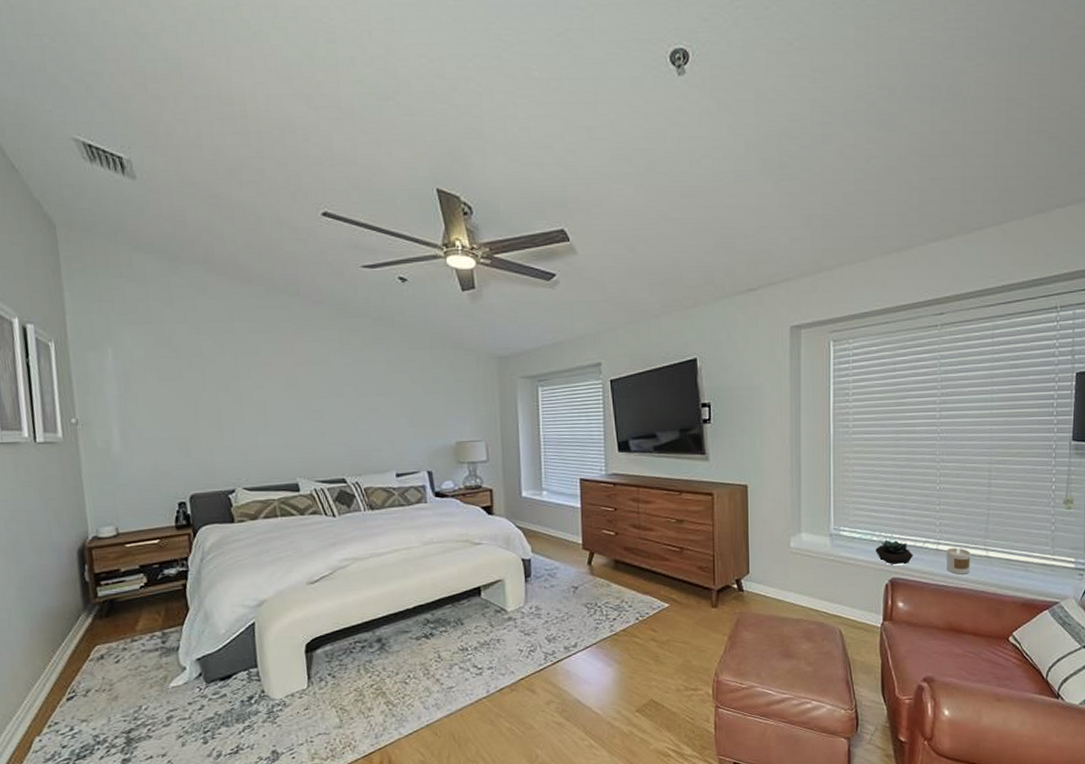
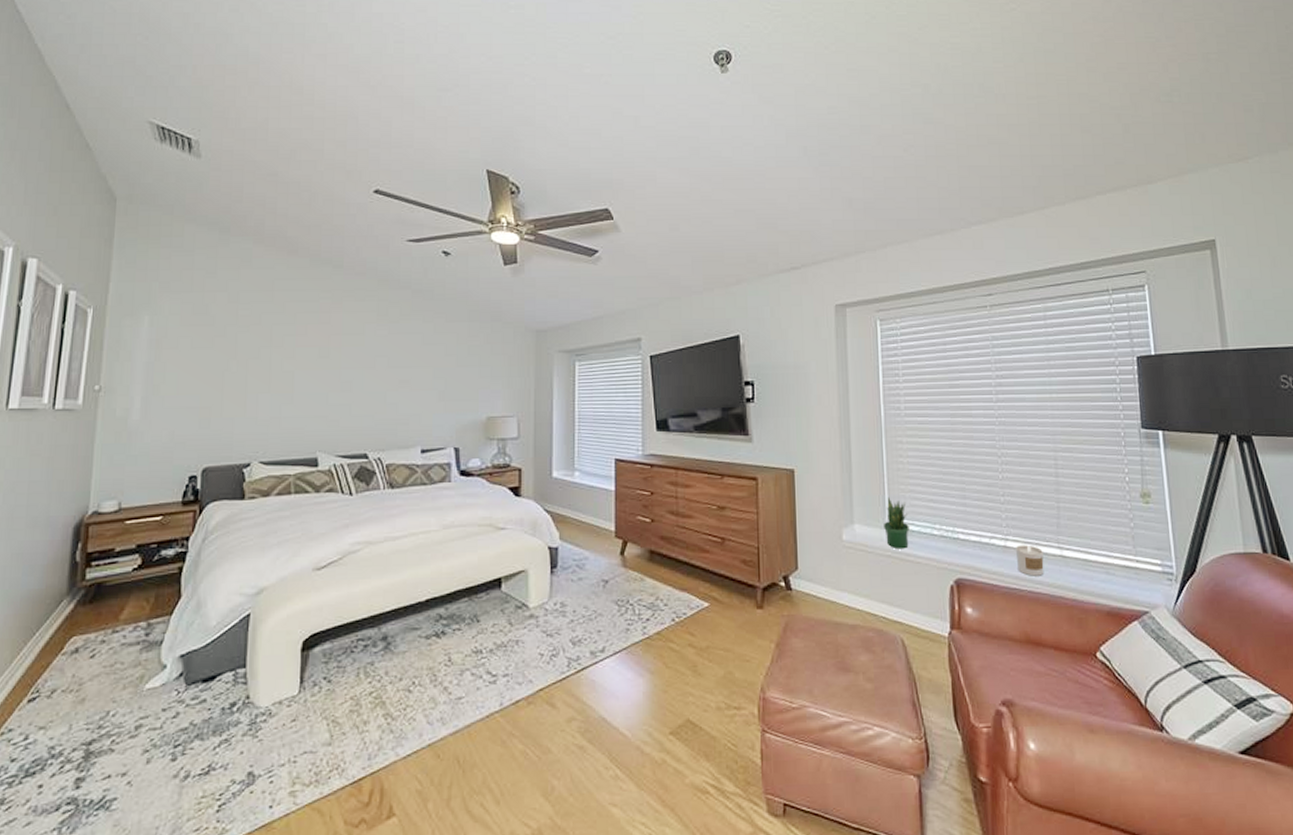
planter: none [828,507,851,554] -> present [884,496,909,550]
succulent plant: present [875,539,913,565] -> none [937,534,979,564]

